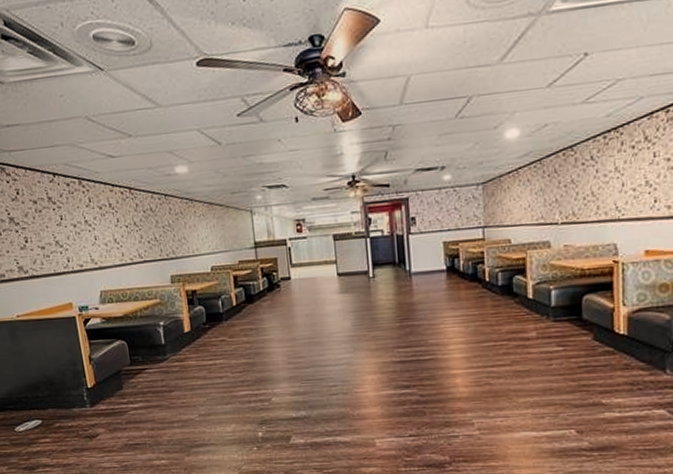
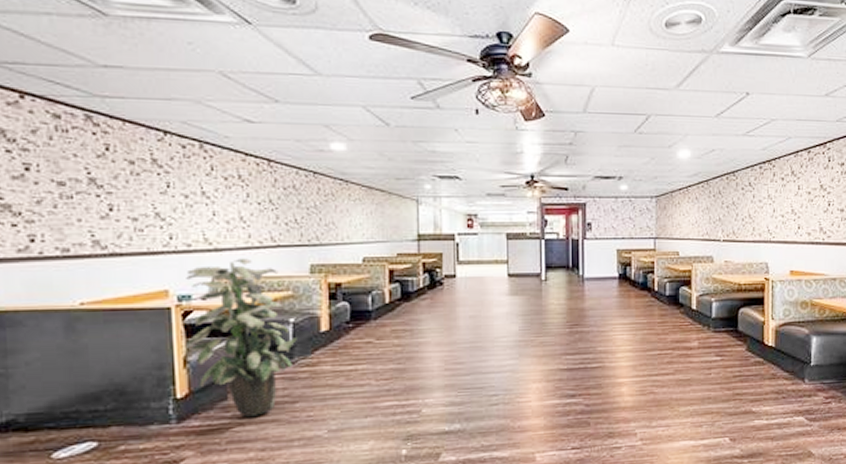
indoor plant: none [82,273,169,404] -> present [185,258,299,418]

